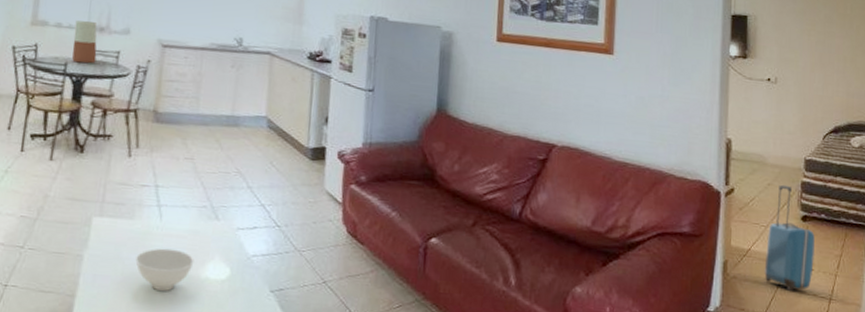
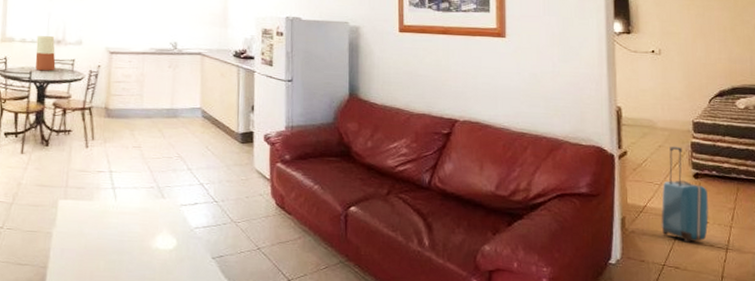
bowl: present [135,248,194,292] -> none [96,224,146,262]

